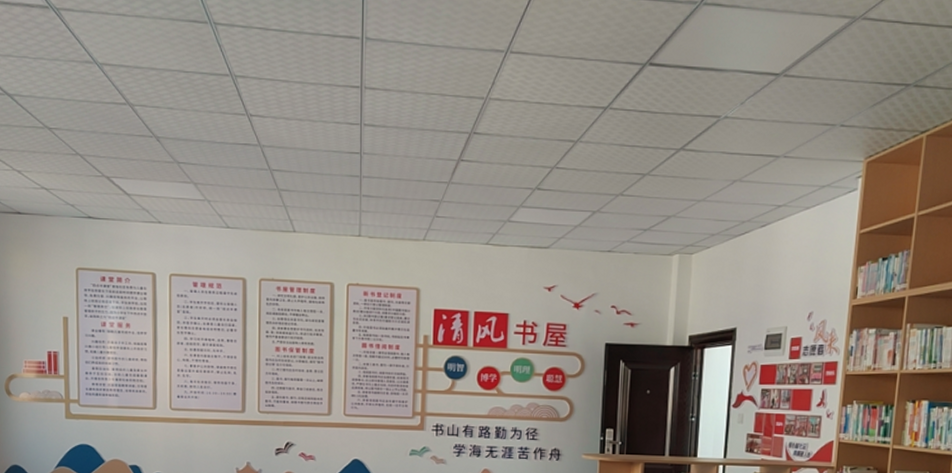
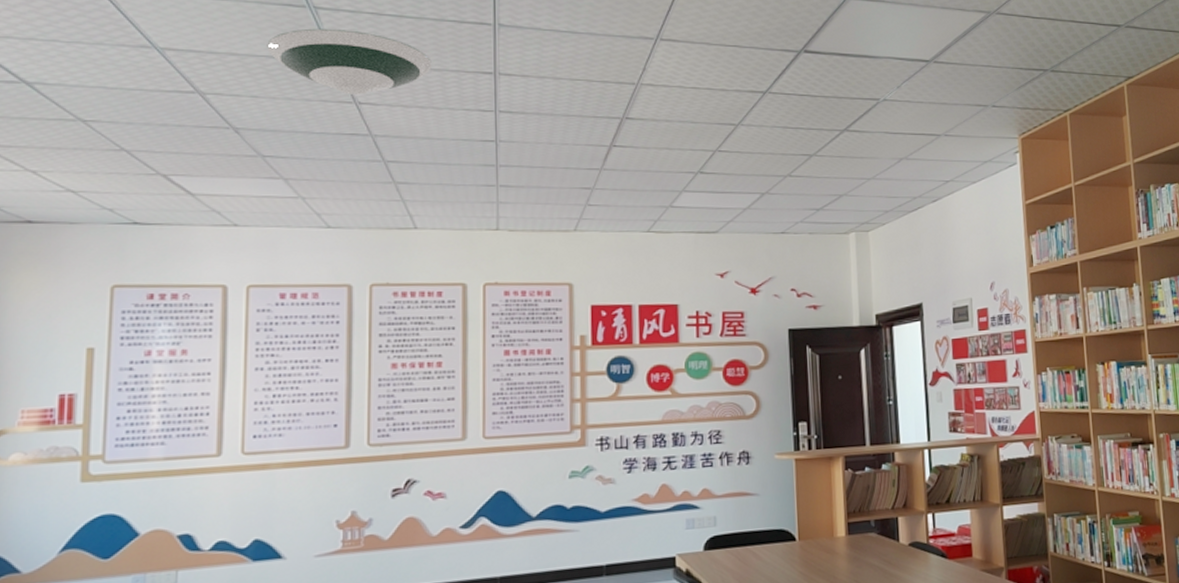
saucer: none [178,44,310,107] -> present [267,28,433,95]

